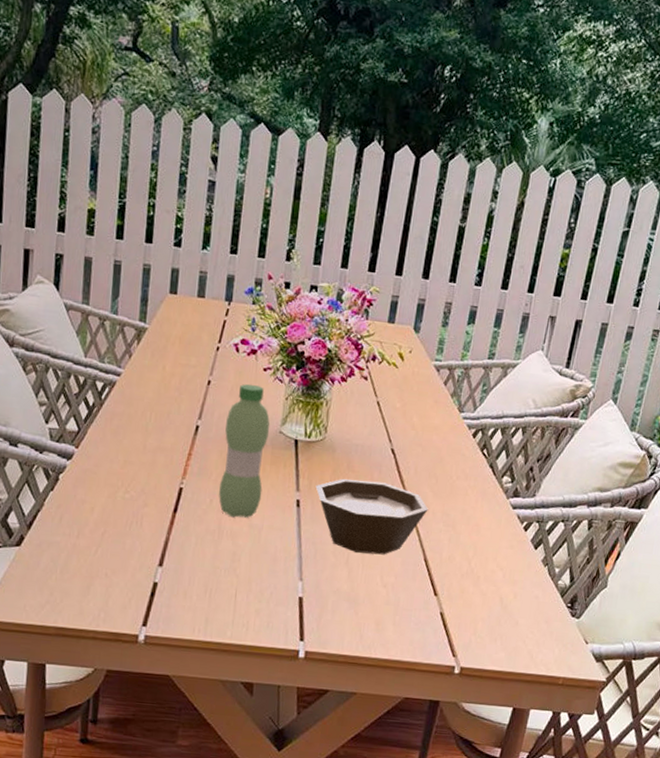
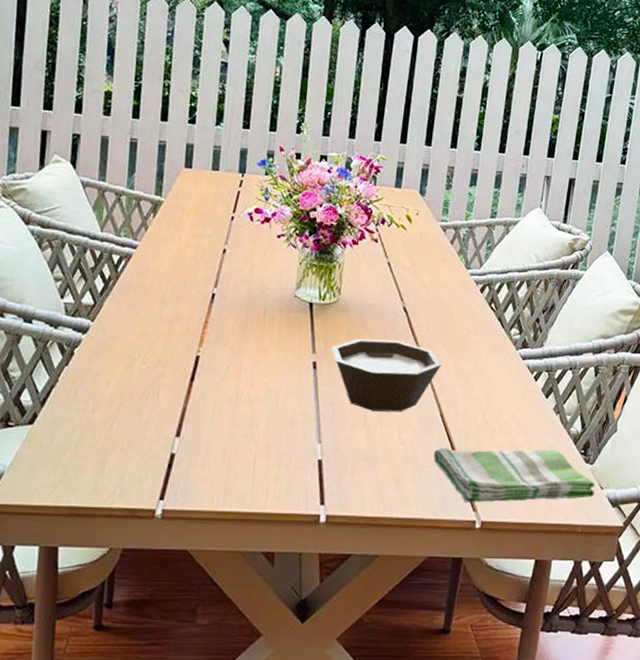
water bottle: present [219,384,270,518] -> none [236,251,285,383]
dish towel: none [415,592,580,652] -> present [433,447,595,503]

